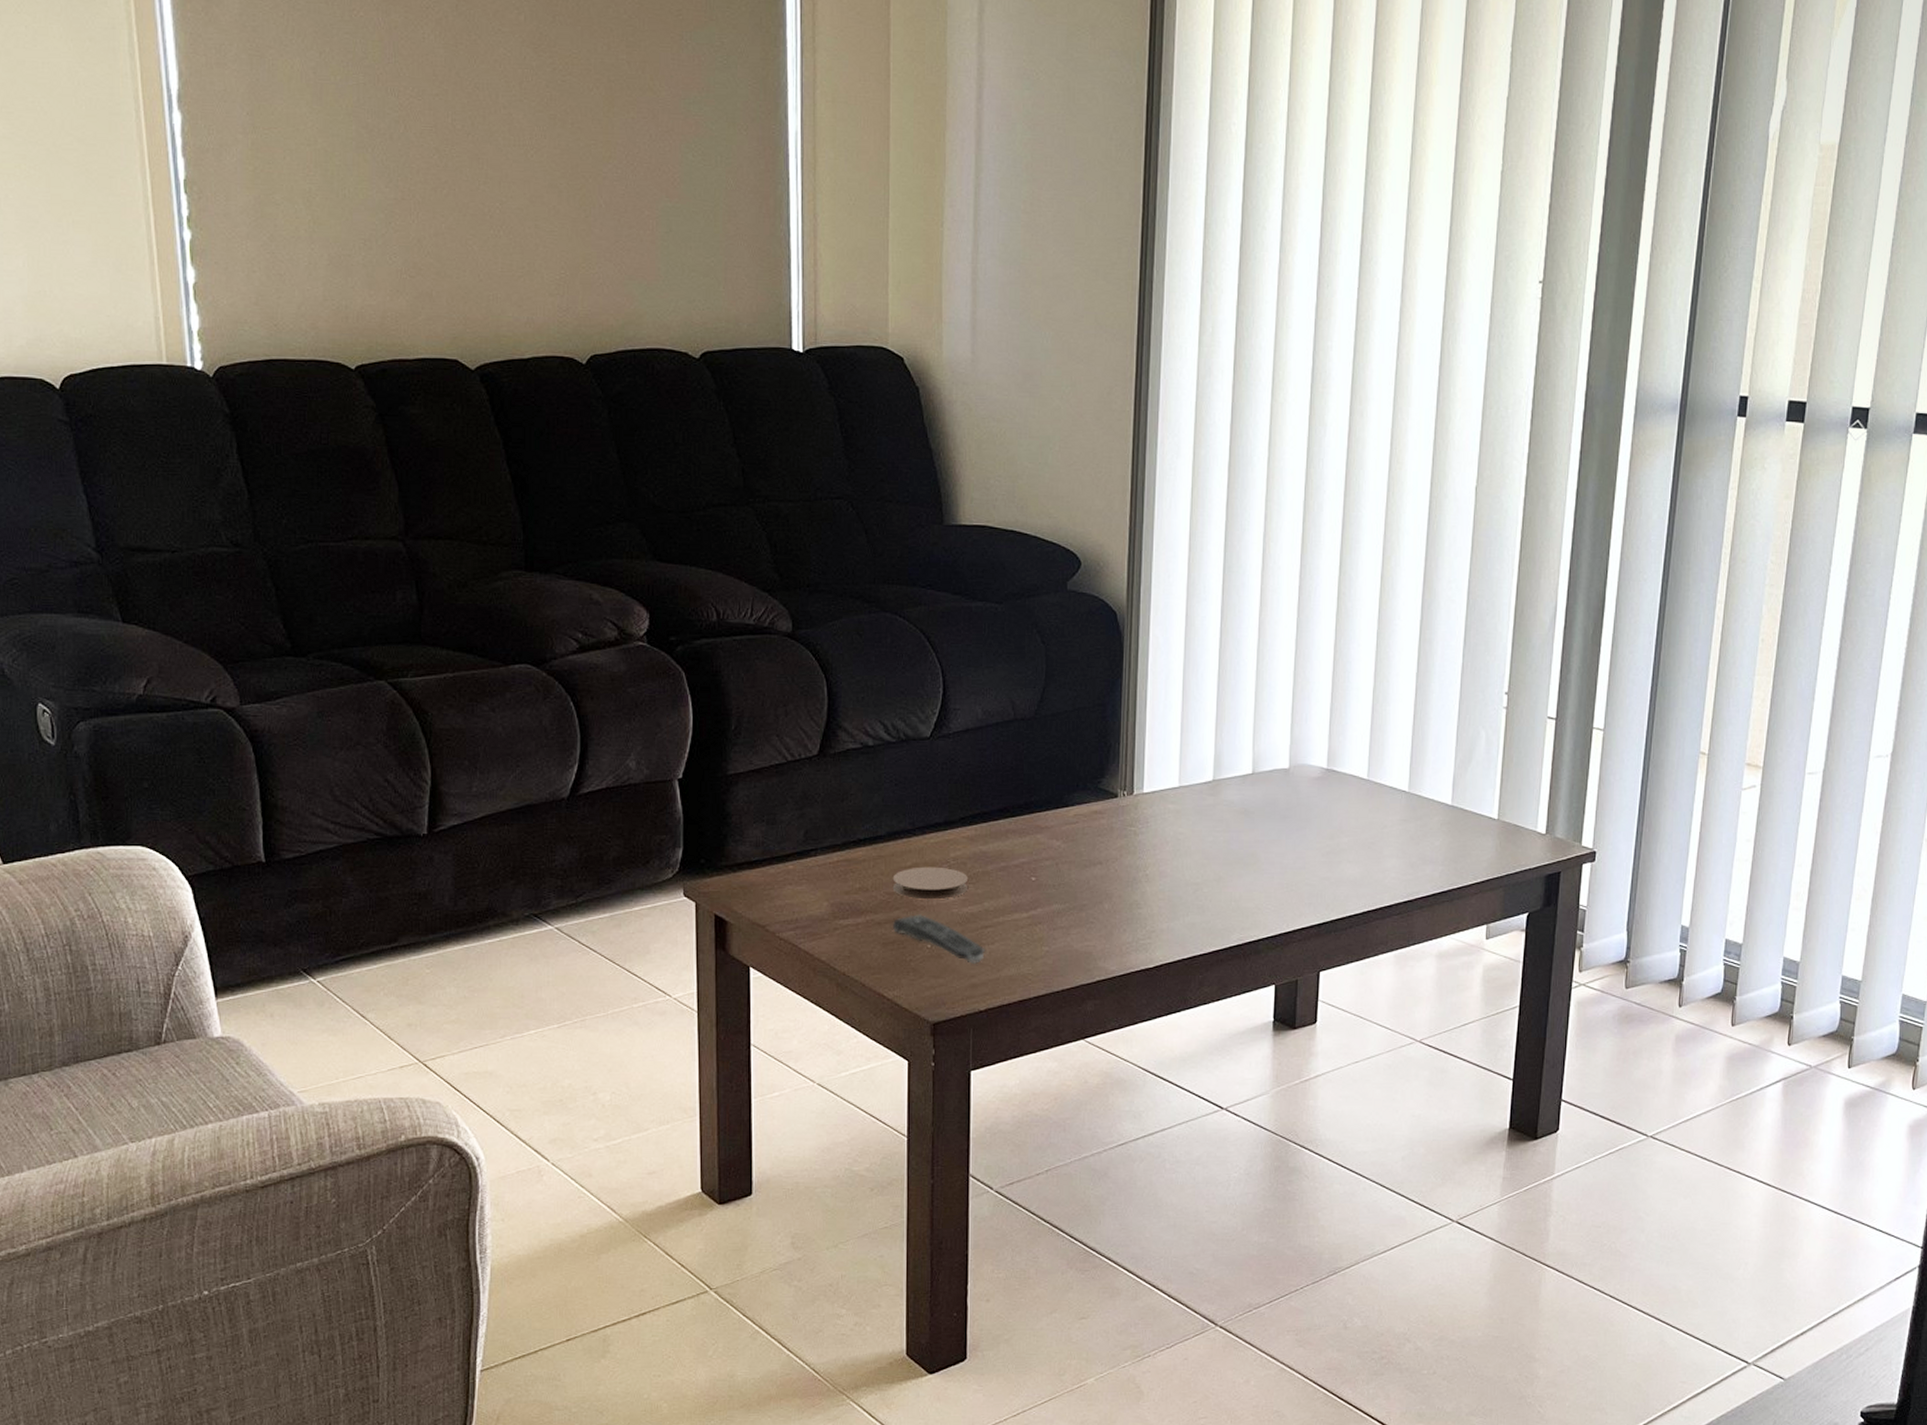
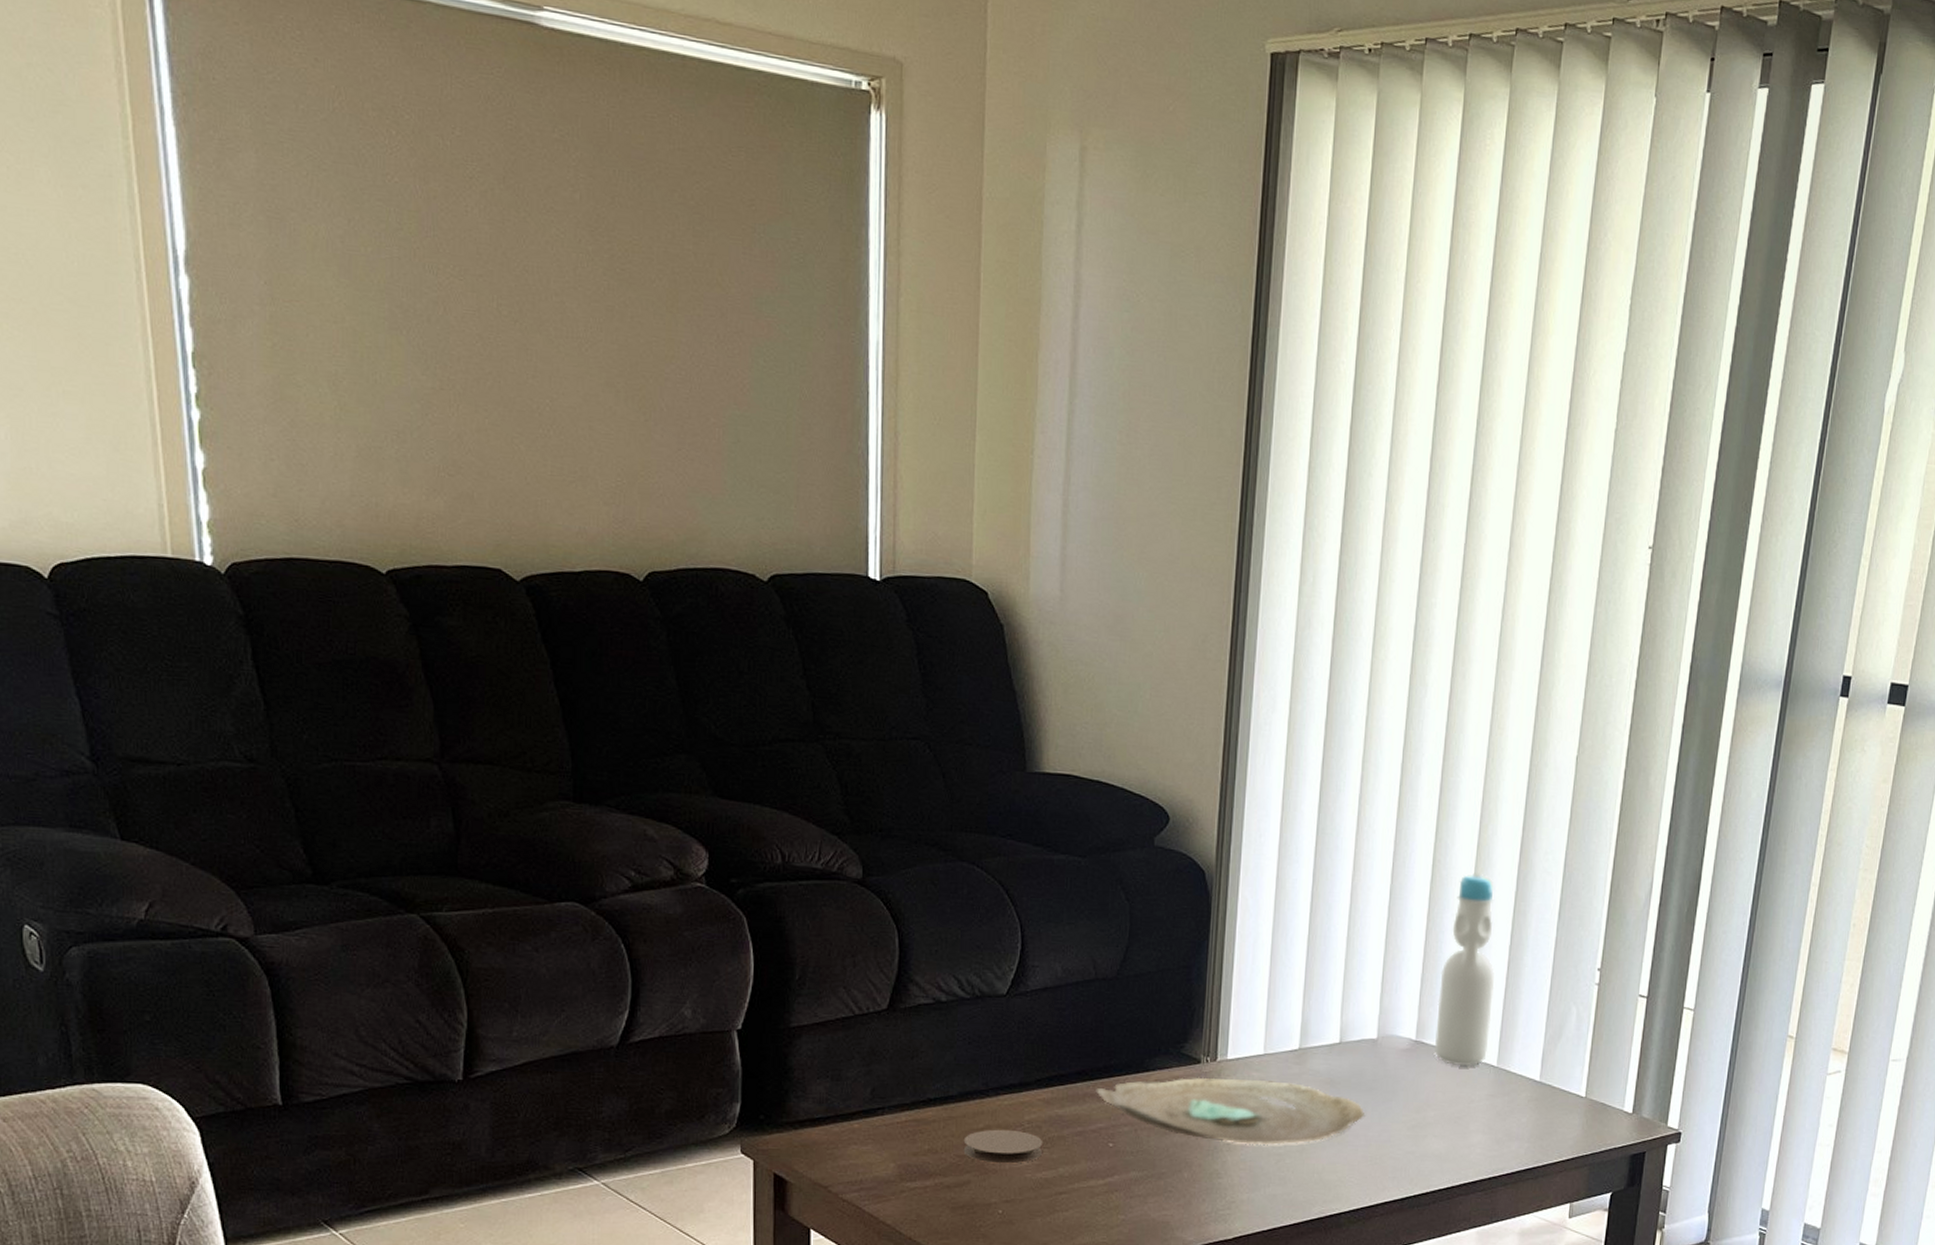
remote control: present [893,914,985,964] -> none [963,1178,1059,1231]
decorative bowl: none [1017,811,1279,876] -> present [1096,1077,1364,1146]
bottle: none [1346,603,1404,793] -> present [1435,872,1496,1067]

